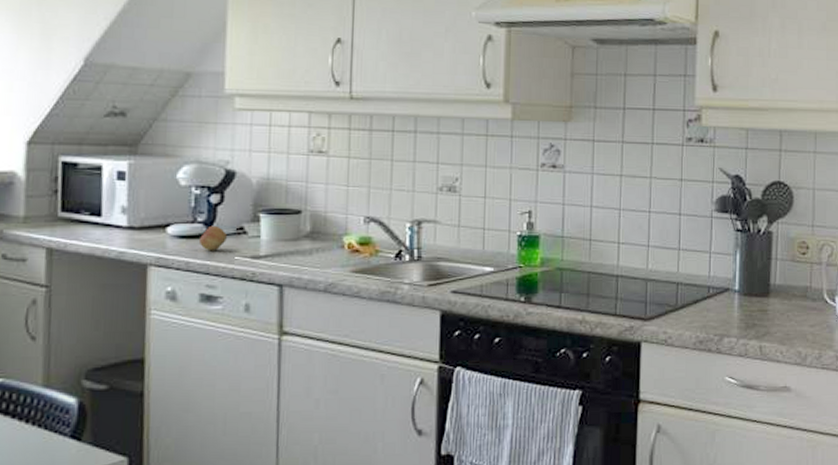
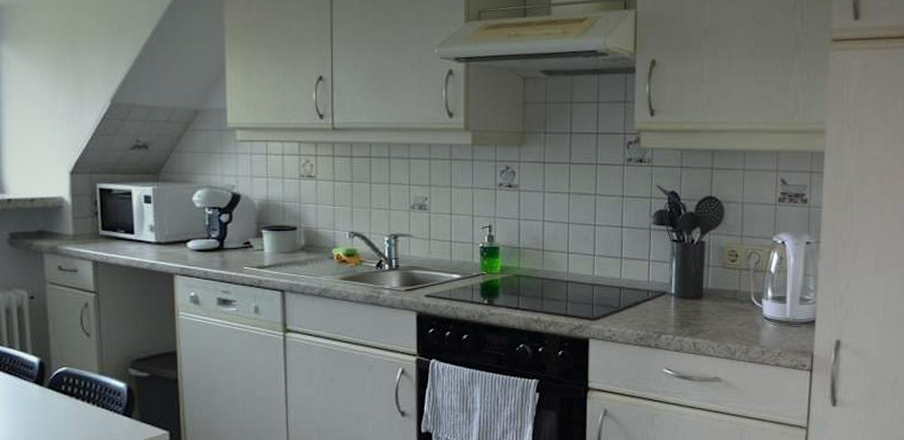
fruit: present [198,225,227,251] -> none [213,240,236,262]

